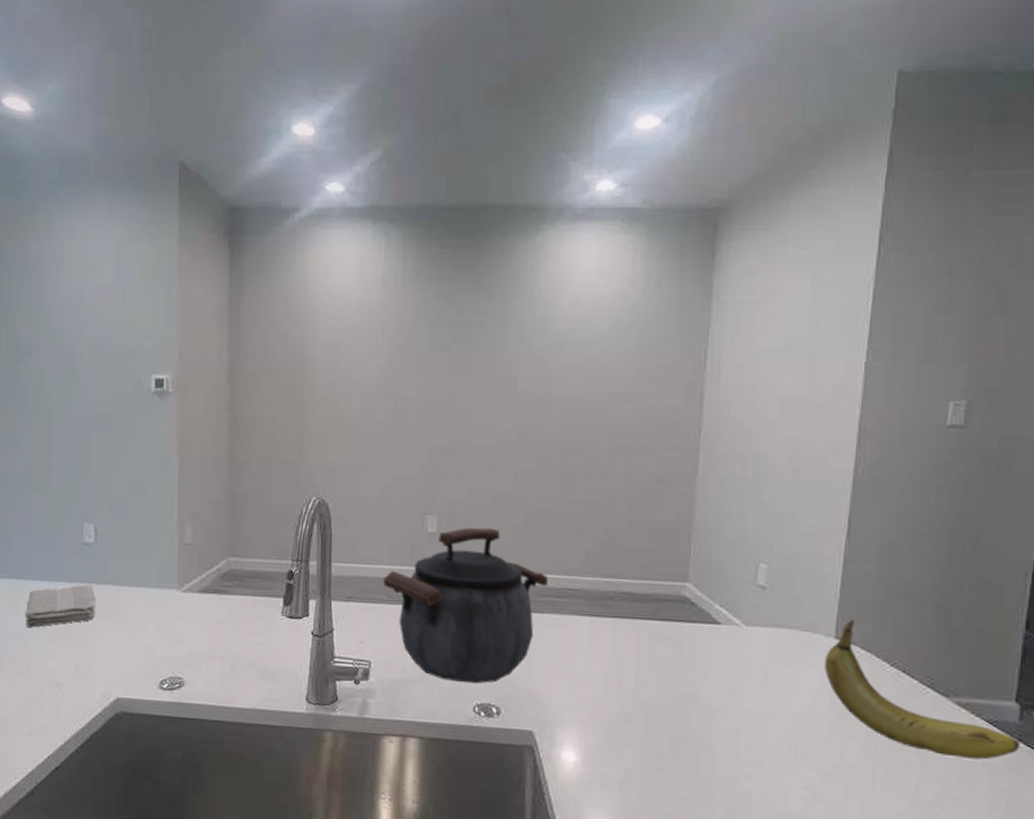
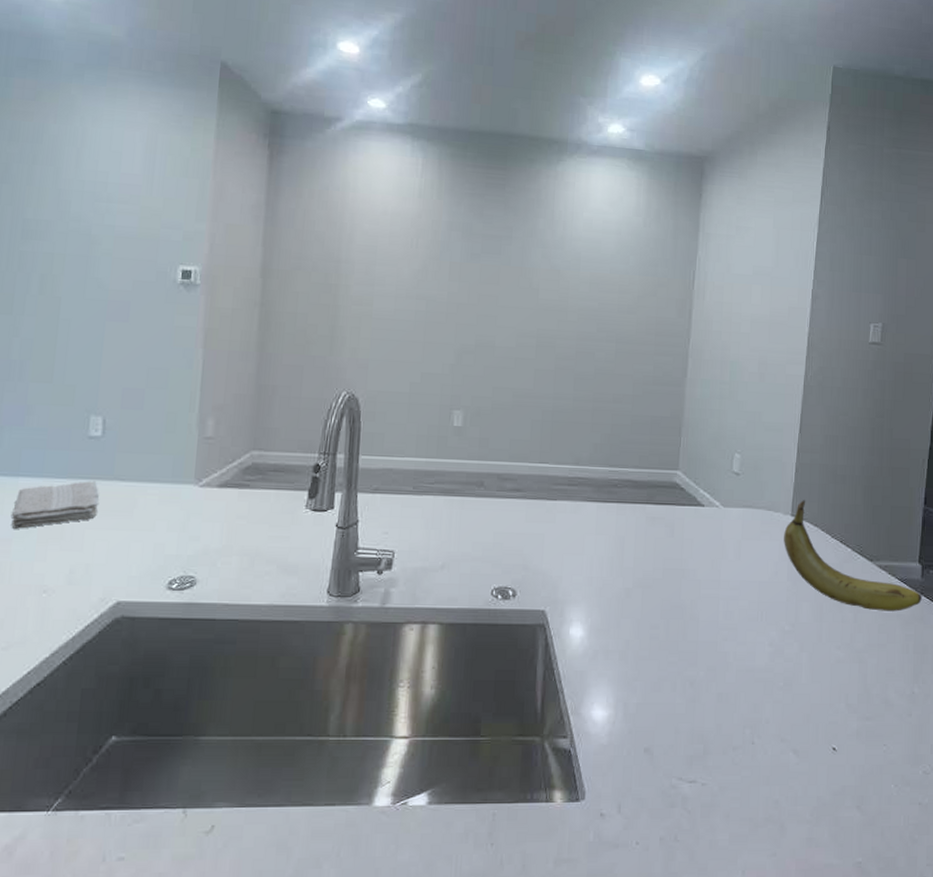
kettle: present [383,527,548,684] -> none [410,422,561,569]

